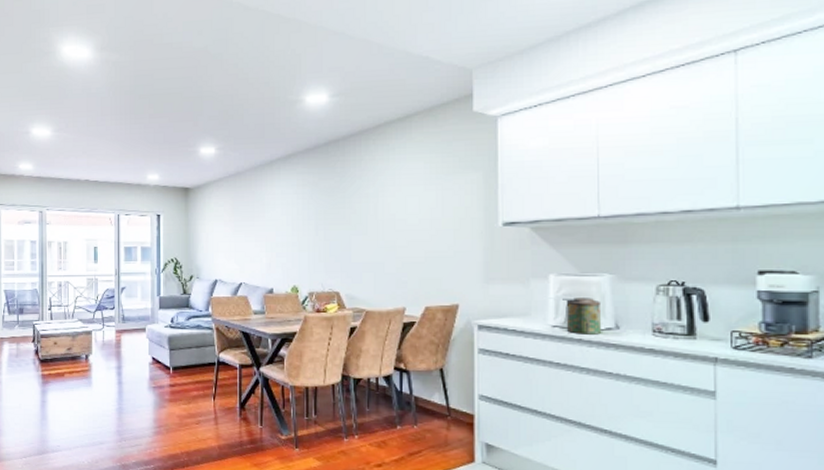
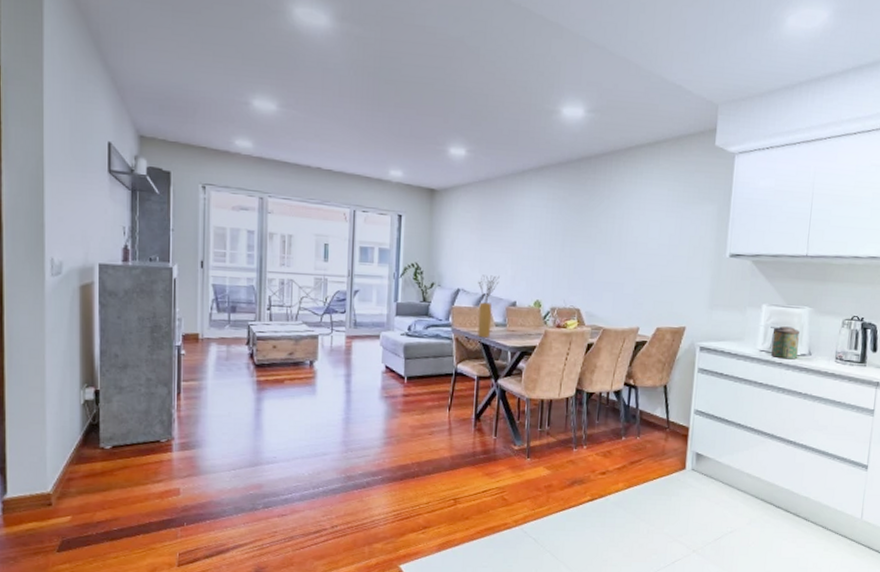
vase: none [234,264,255,326] -> present [478,275,500,338]

